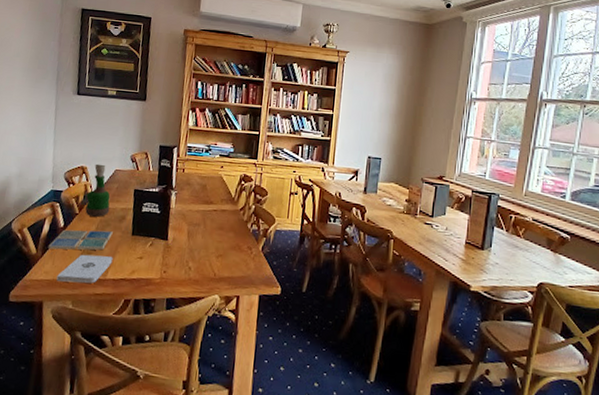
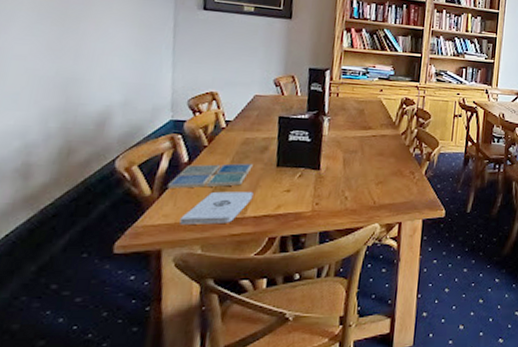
grog bottle: present [85,163,111,217] -> none [216,88,249,149]

